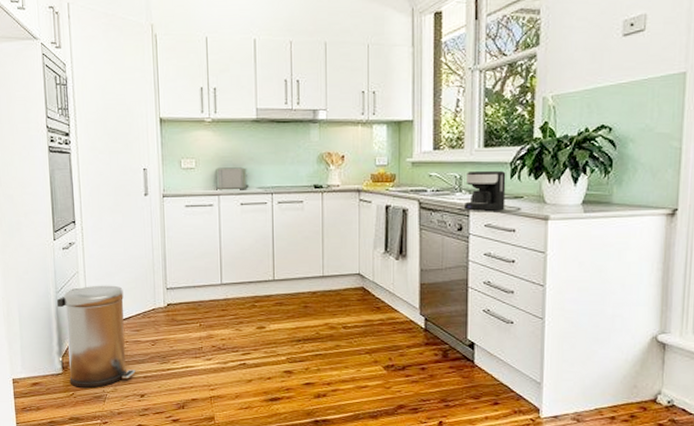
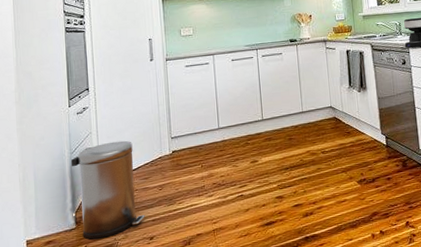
toaster: present [216,167,249,190] -> none [210,30,238,51]

